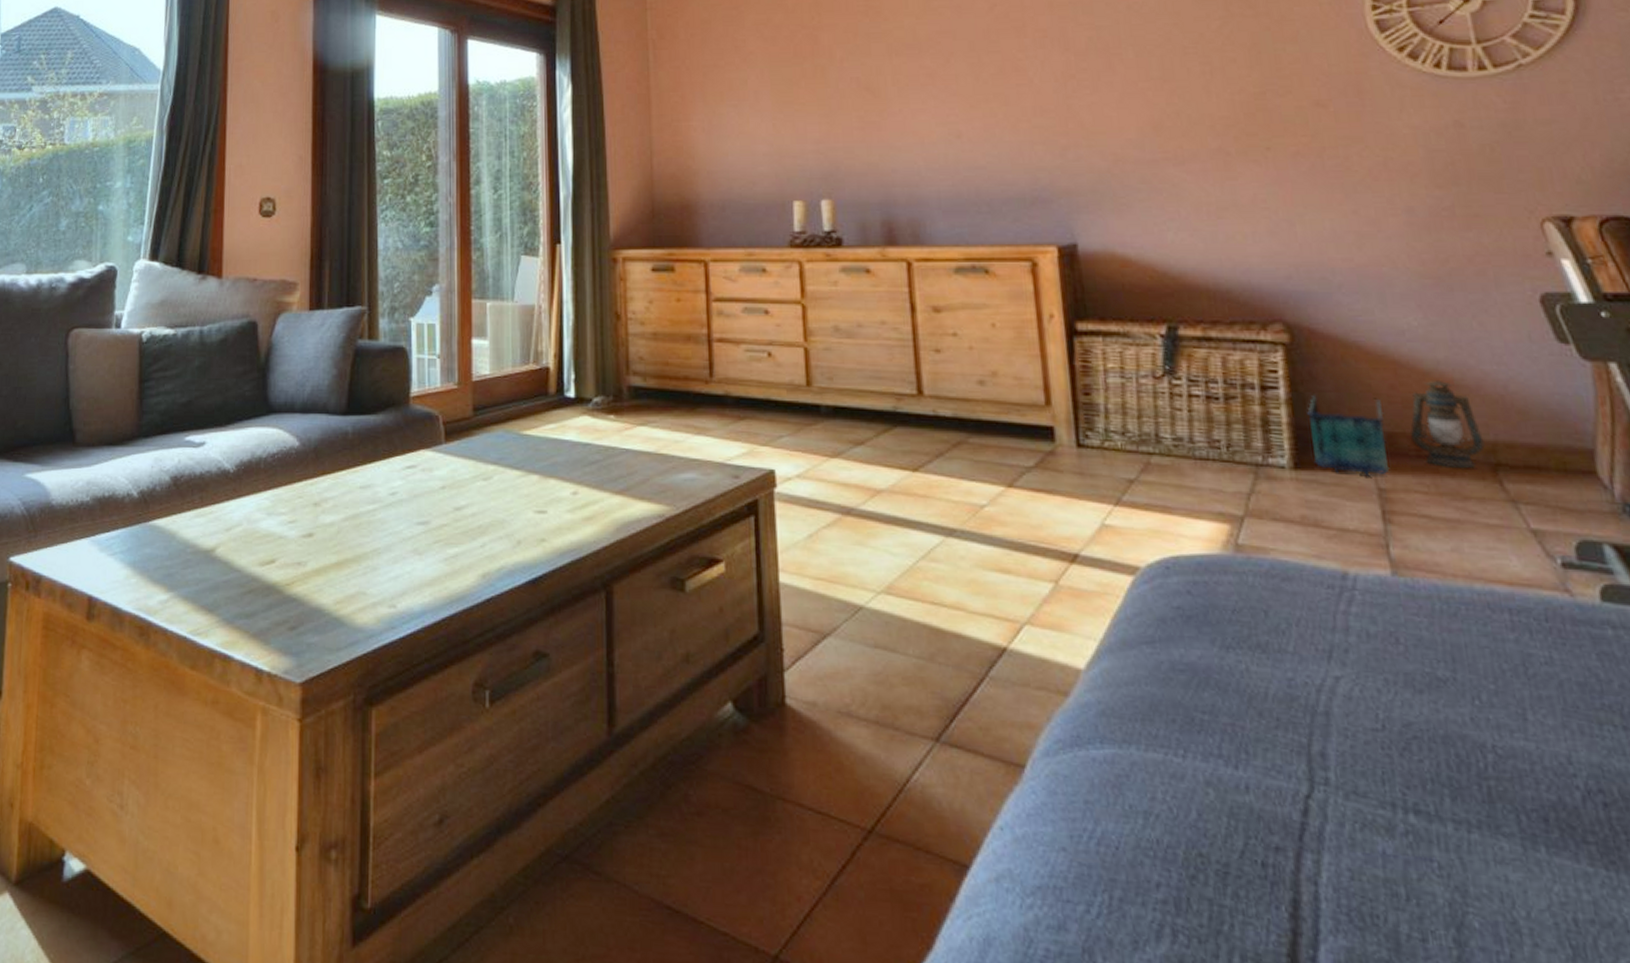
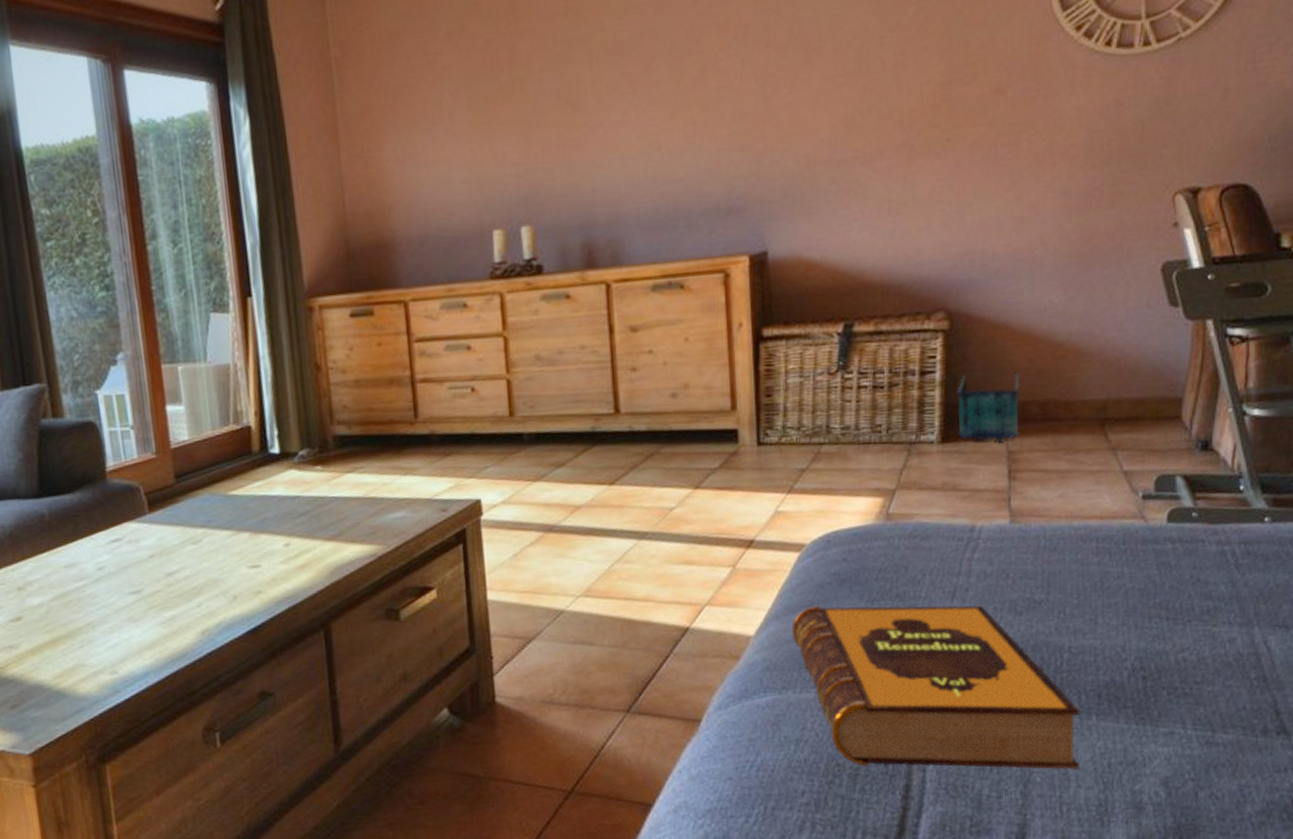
hardback book: none [1129,643,1533,920] -> present [791,605,1081,770]
lantern: present [1410,379,1485,469] -> none [1040,350,1098,427]

